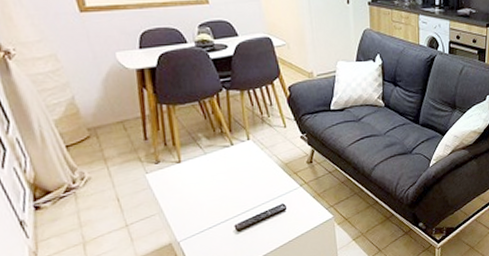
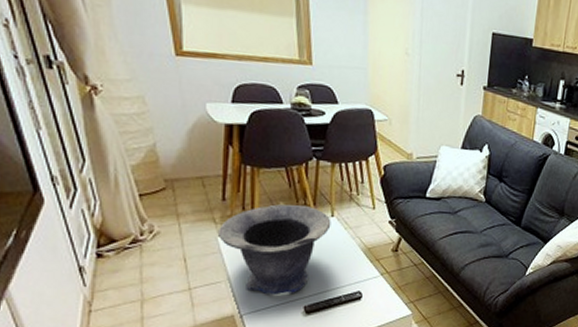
decorative bowl: none [145,133,248,220] -> present [218,204,331,296]

